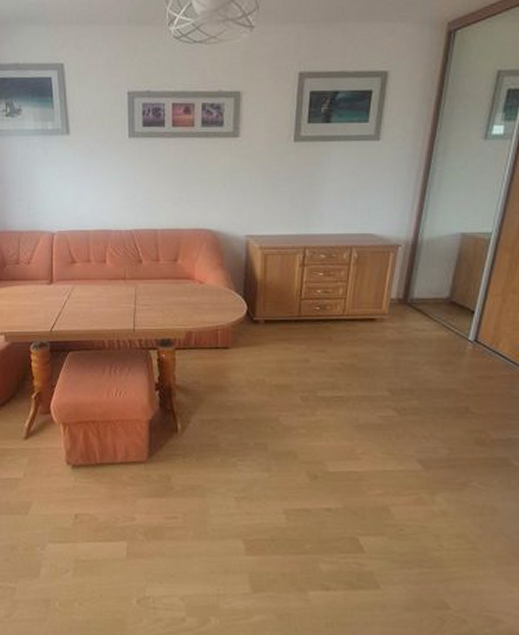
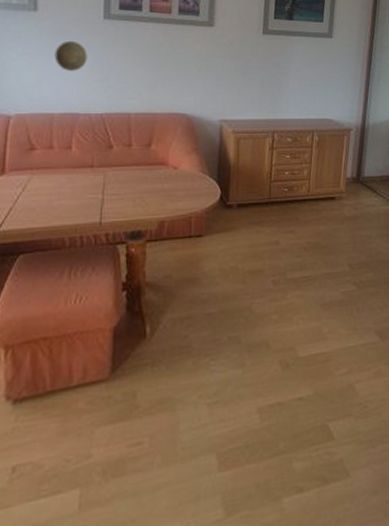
decorative plate: none [87,161,116,190] -> present [54,40,88,71]

